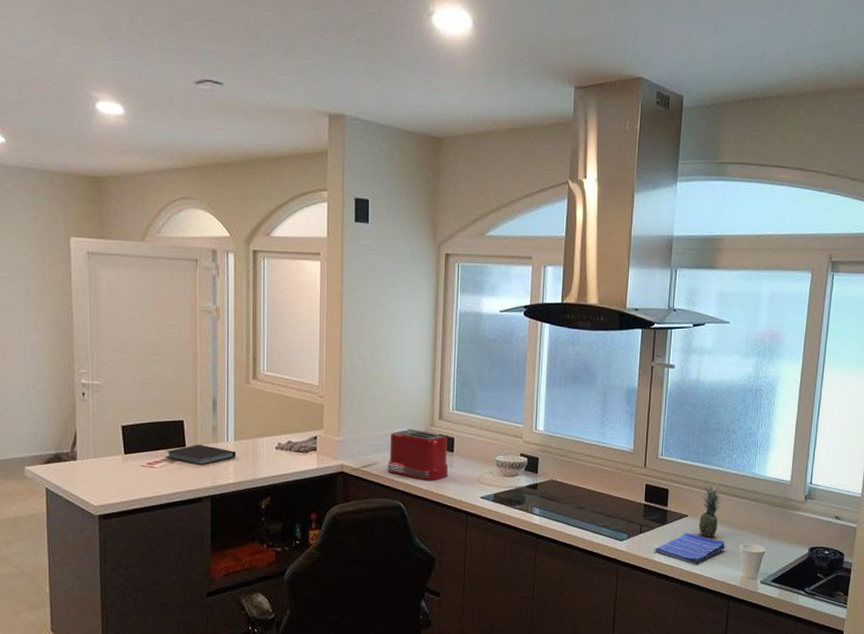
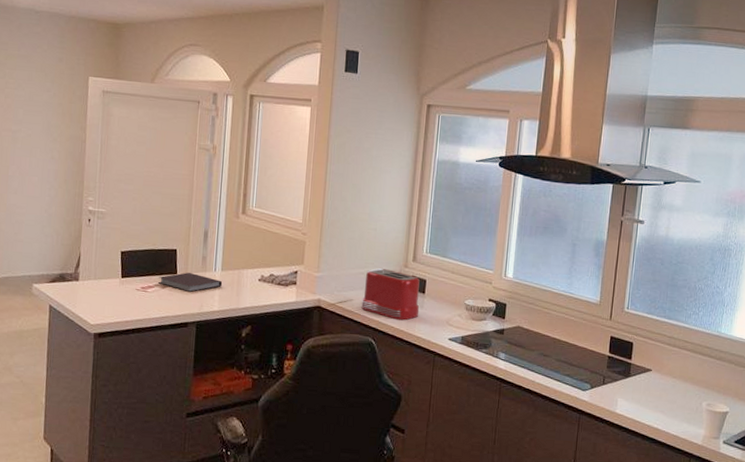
dish towel: present [654,533,726,564] -> none [616,387,689,420]
fruit: present [699,485,721,537] -> none [662,340,685,393]

